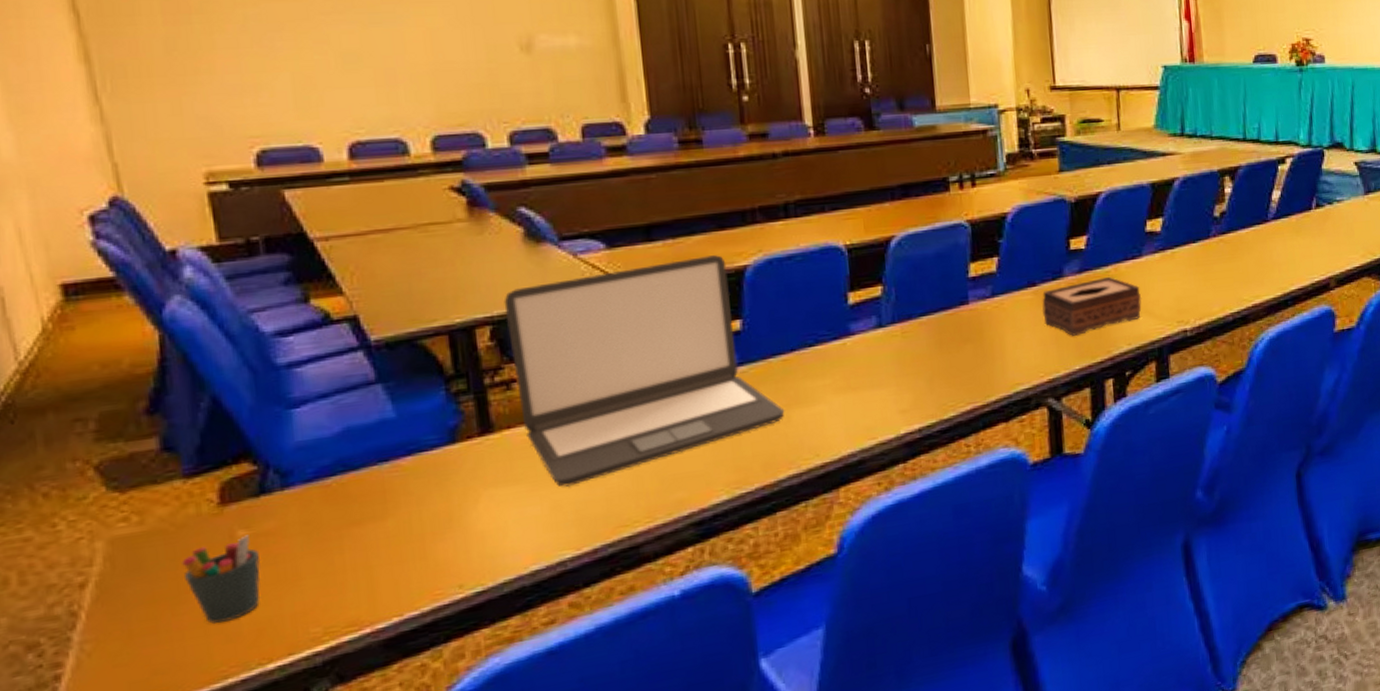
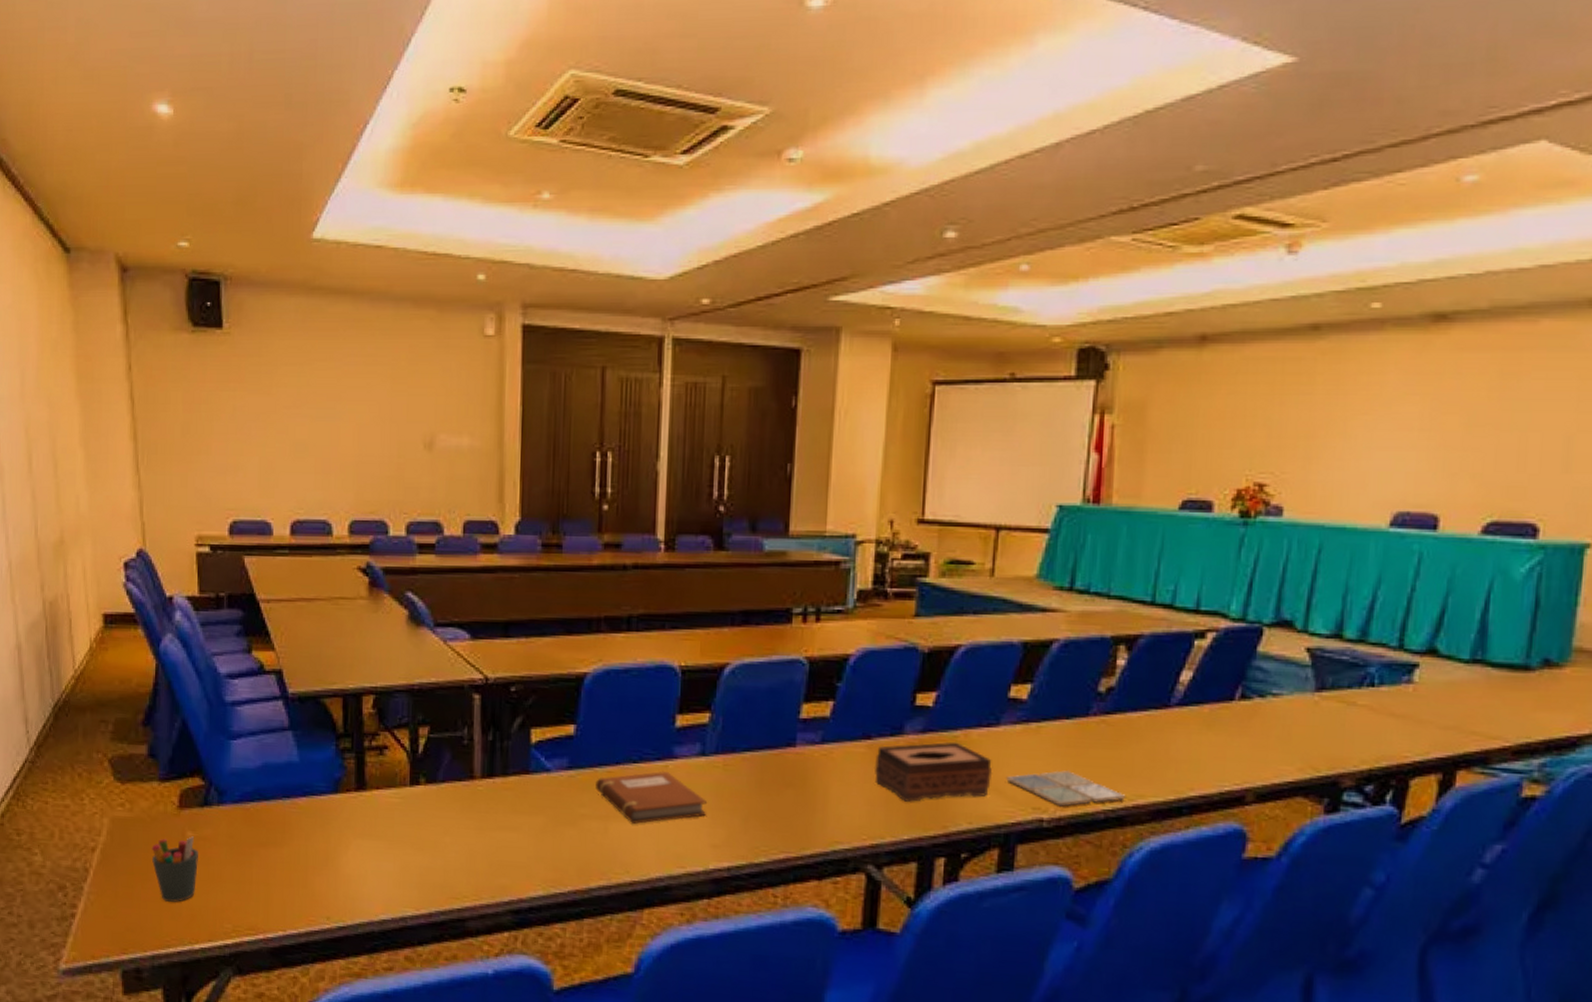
laptop: present [503,255,785,487] -> none [386,658,604,851]
notebook: none [771,349,891,407] -> present [595,770,708,824]
drink coaster: none [1153,285,1247,317] -> present [1006,770,1126,807]

